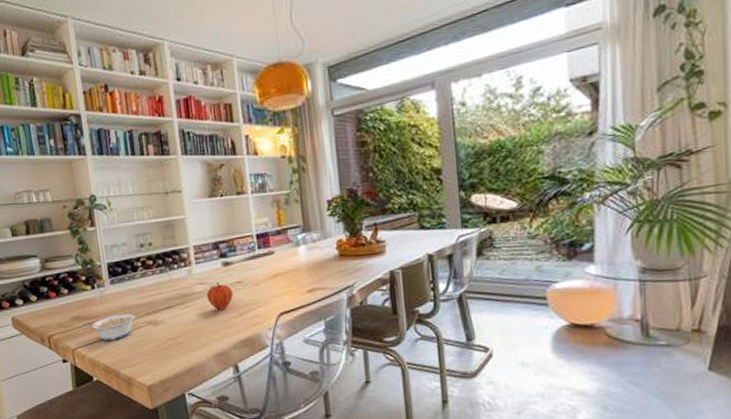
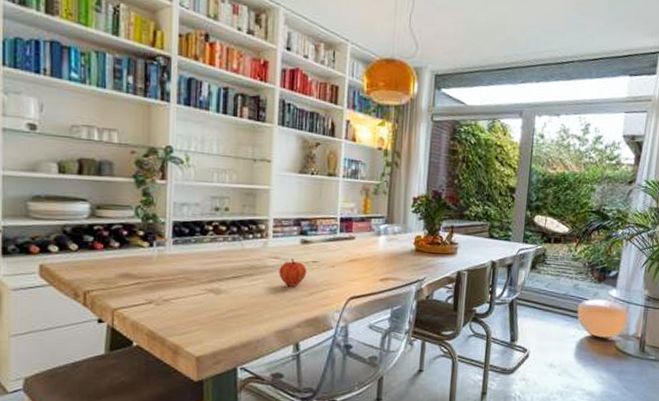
legume: present [82,313,136,341] -> none [130,277,197,305]

